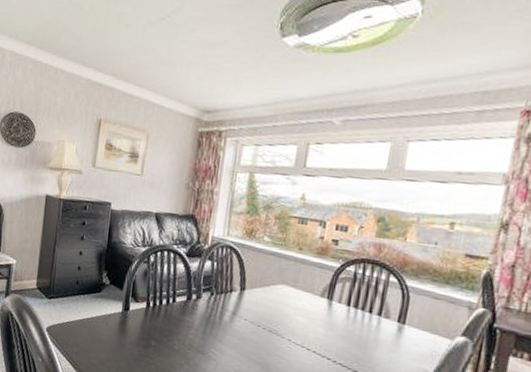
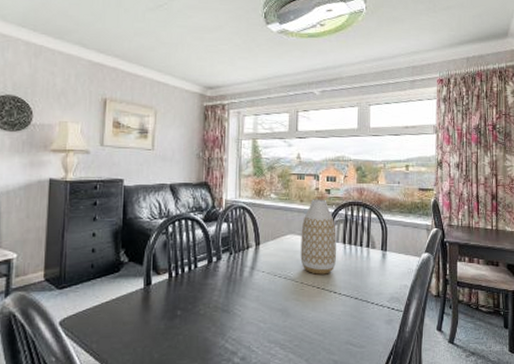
vase: none [290,248,340,337] -> present [300,199,336,275]

